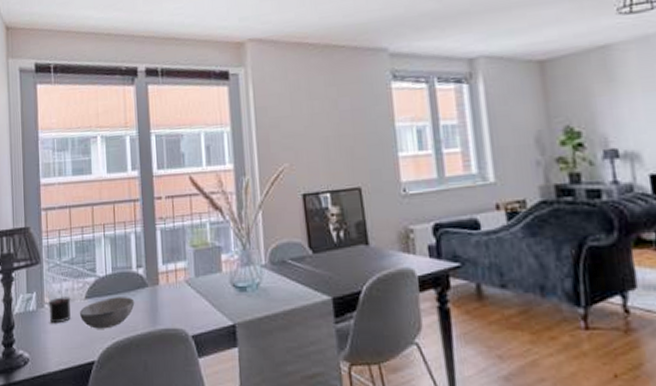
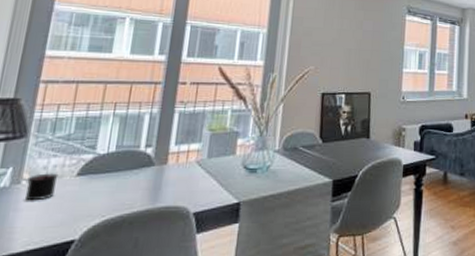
bowl: present [79,297,135,329] -> none [65,175,137,207]

